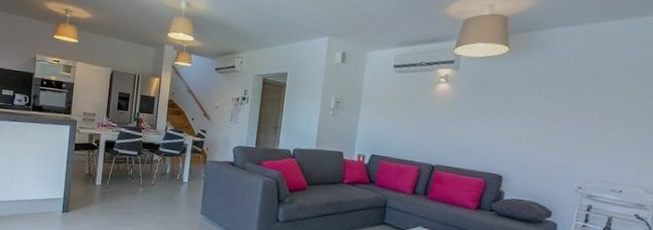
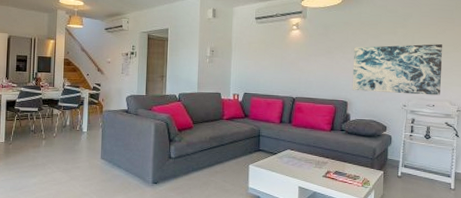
wall art: none [510,109,644,179] -> present [352,44,443,96]

